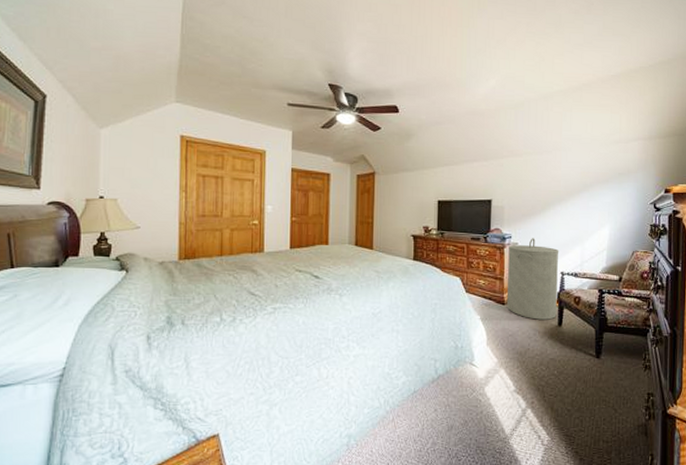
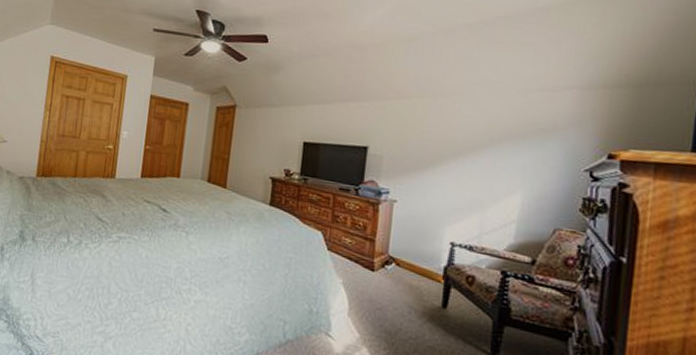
laundry hamper: present [507,238,559,320] -> none [377,196,451,299]

